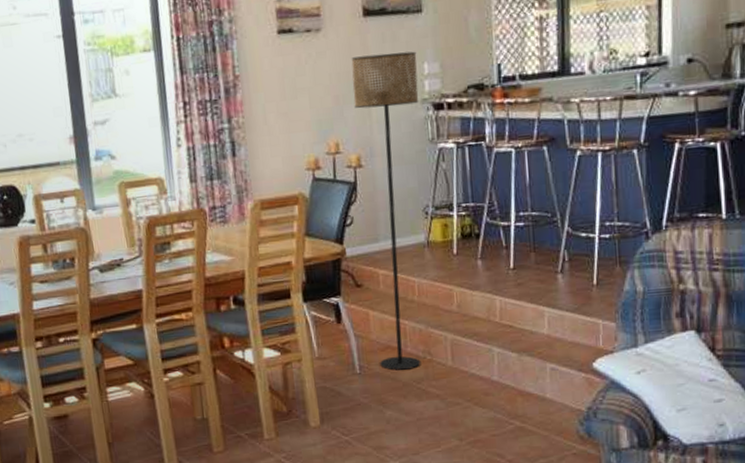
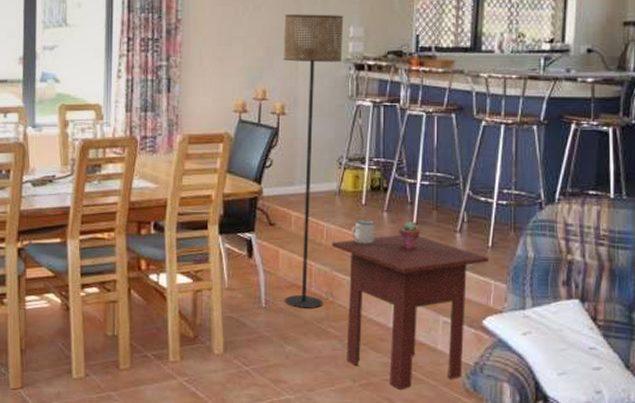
side table: none [424,281,595,444] -> present [331,234,489,390]
mug: none [444,269,470,297] -> present [350,218,375,244]
potted succulent: none [494,266,519,296] -> present [398,220,420,249]

